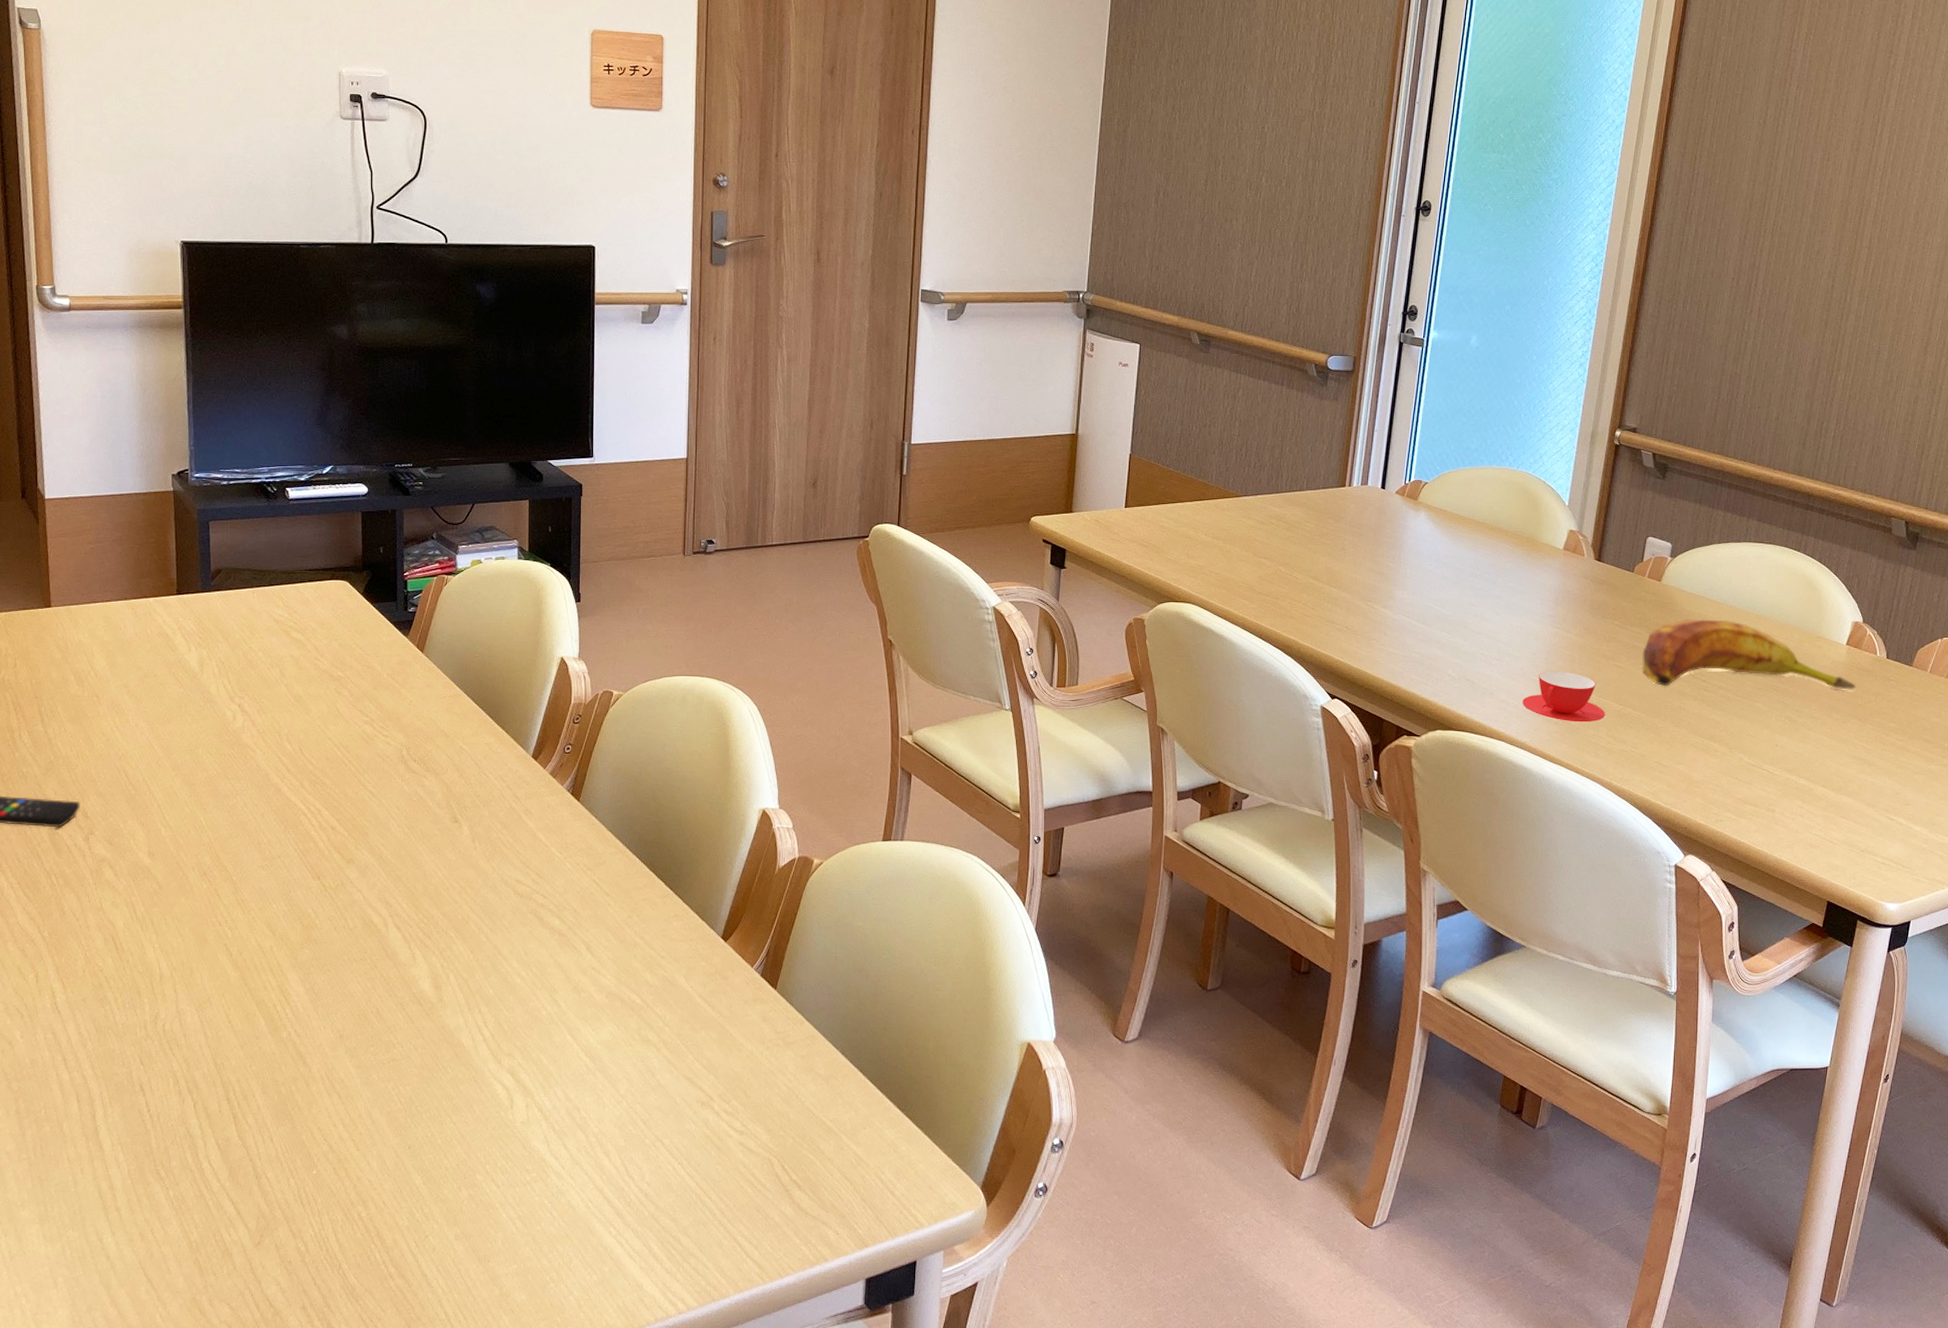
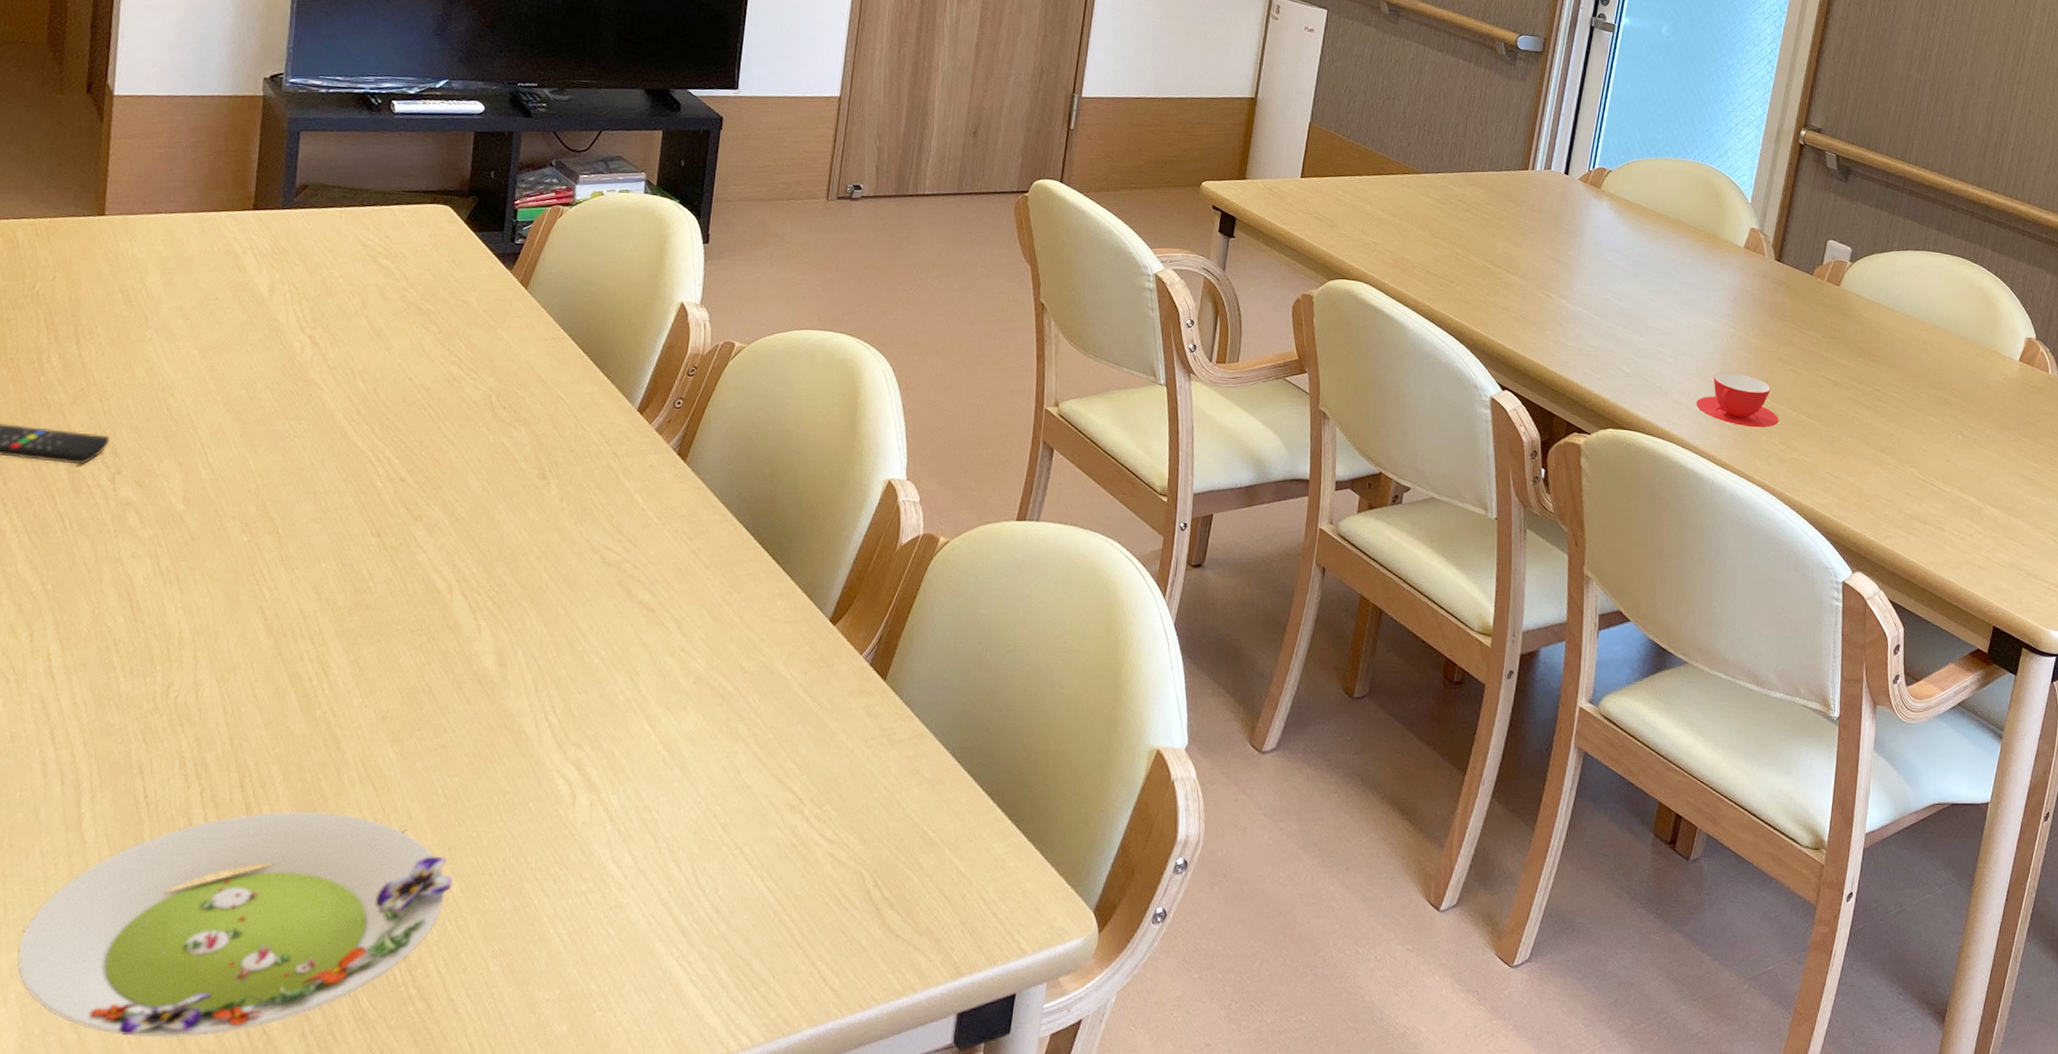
salad plate: none [60,1118,415,1312] -> present [17,811,453,1038]
banana: present [1642,619,1856,691] -> none [1818,326,2028,409]

